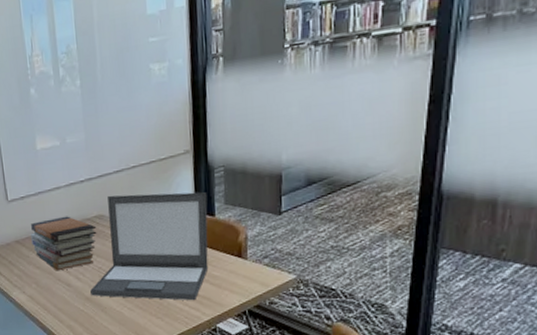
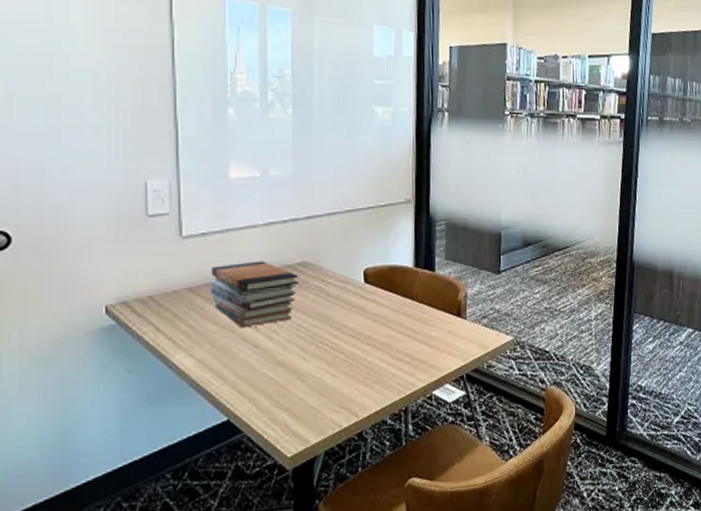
laptop: present [89,192,209,301] -> none [283,240,428,365]

